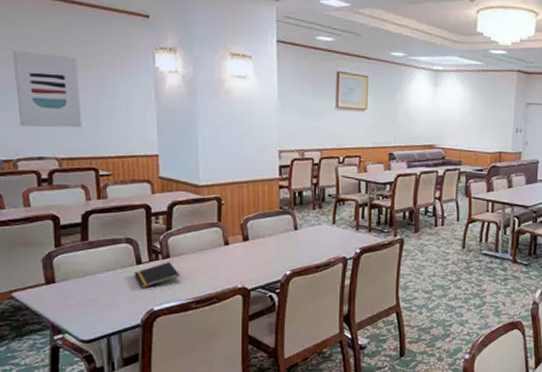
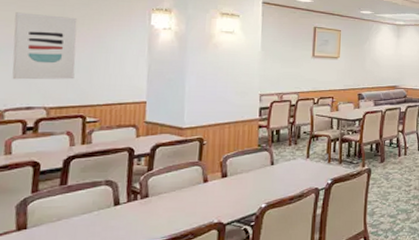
notepad: present [134,262,179,289] -> none [110,202,157,230]

